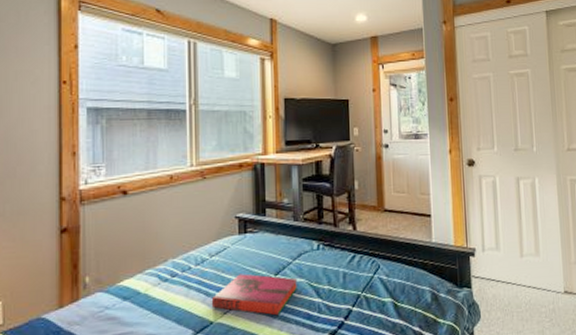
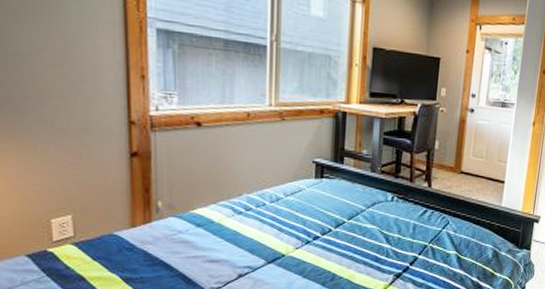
hardback book: present [211,273,297,316] -> none [284,215,369,256]

